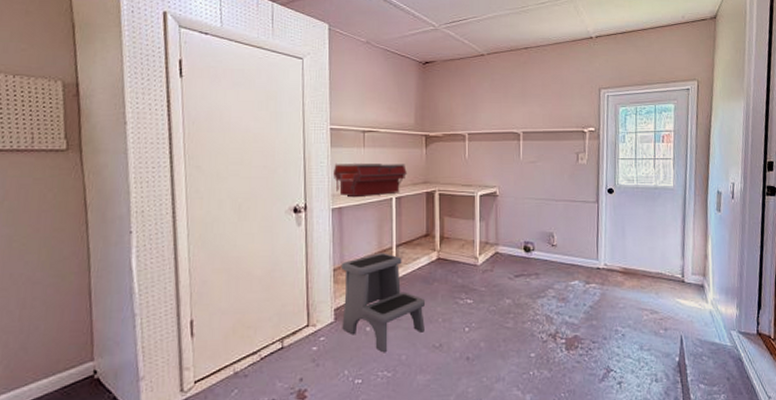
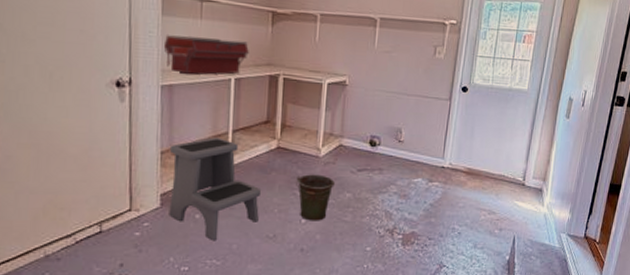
bucket: none [457,282,494,329] -> present [296,174,335,221]

